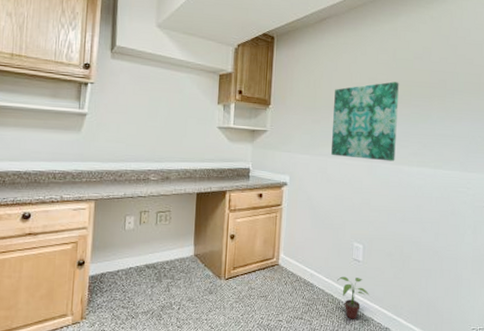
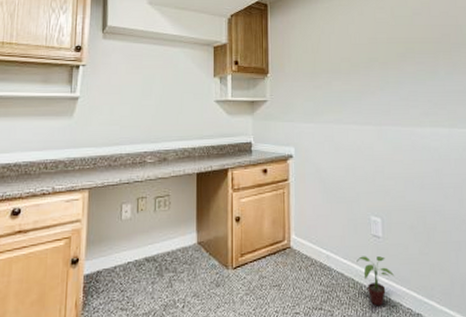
wall art: present [331,81,399,162] -> none [334,40,406,124]

